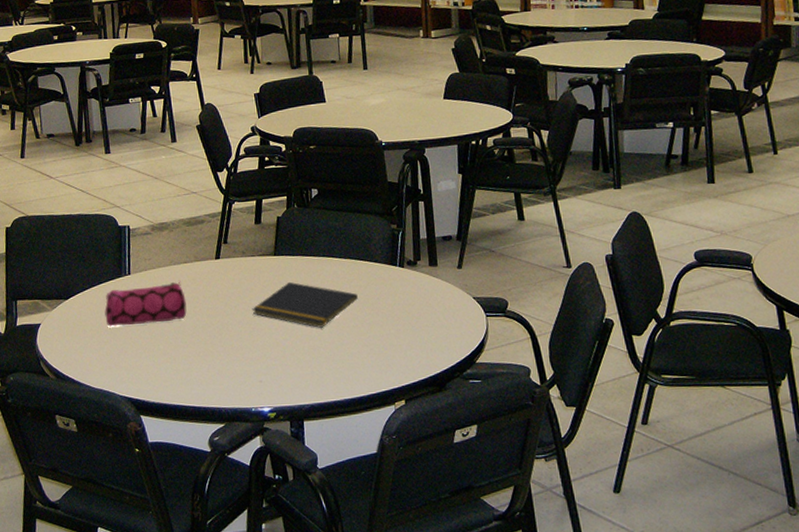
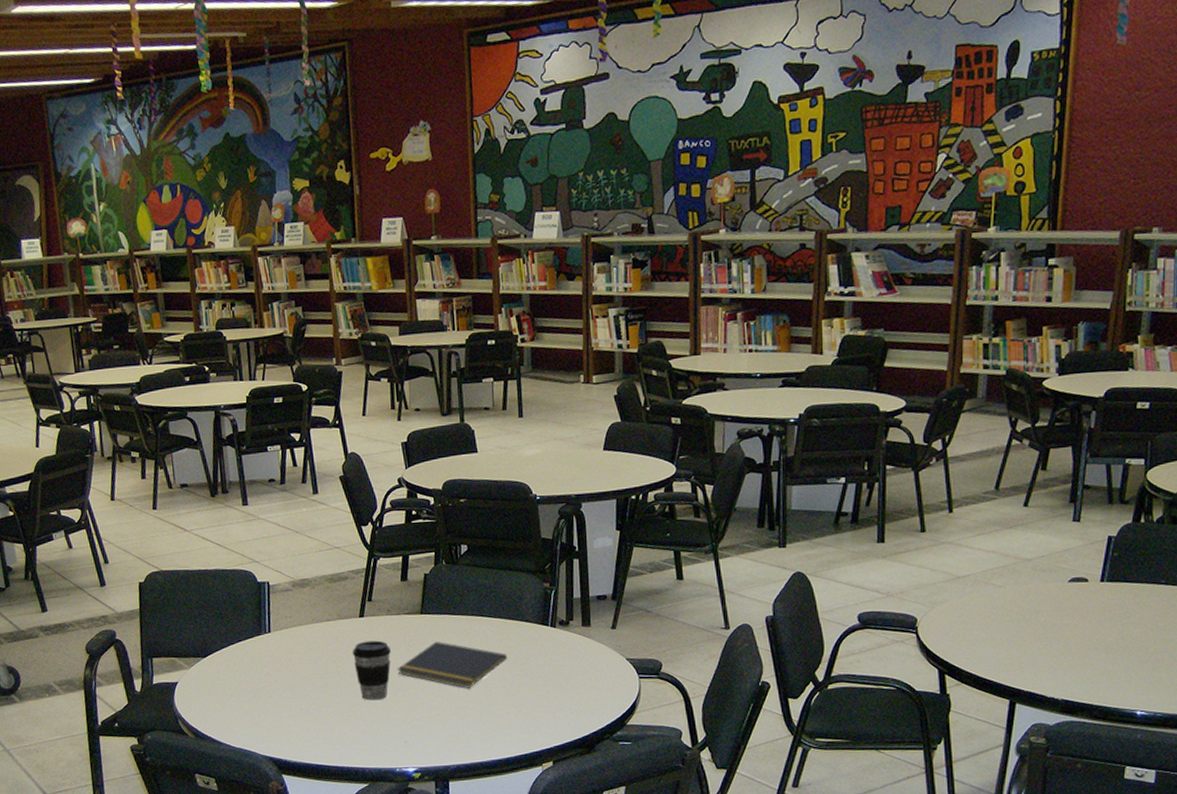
pencil case: present [104,280,187,327] -> none [244,638,330,686]
coffee cup: none [208,281,247,341] -> present [352,640,392,701]

